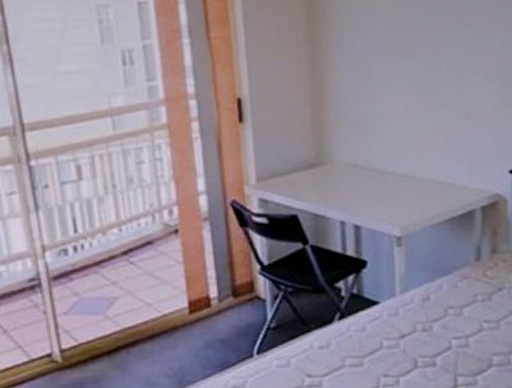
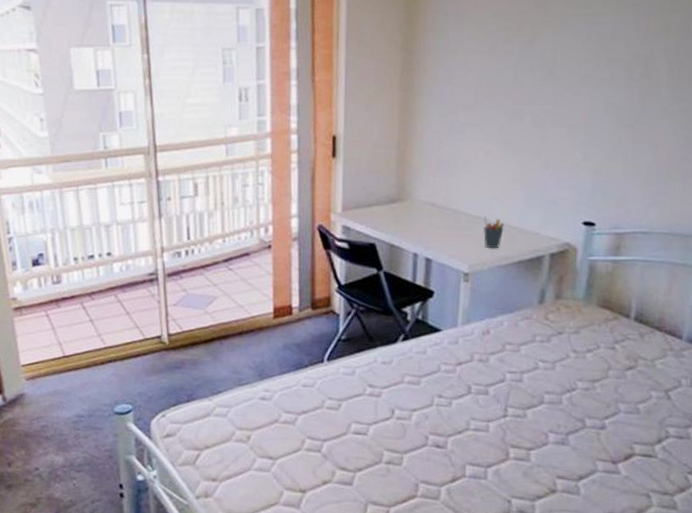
pen holder: none [410,174,432,208] -> present [484,216,504,249]

